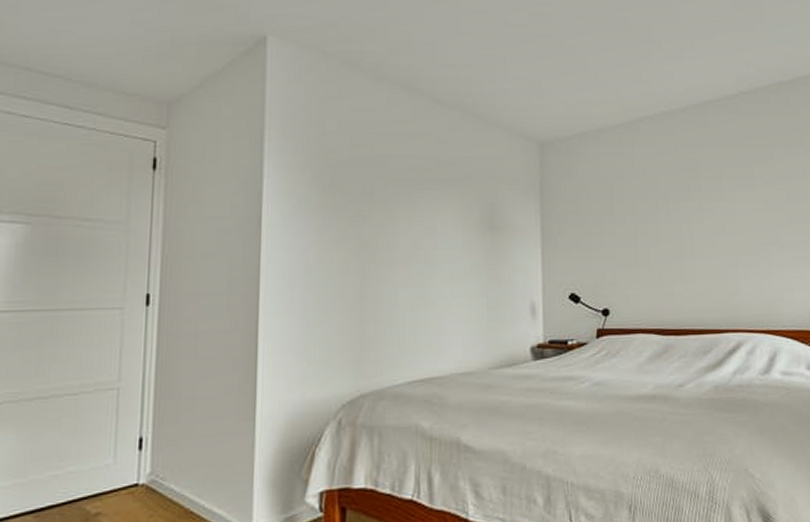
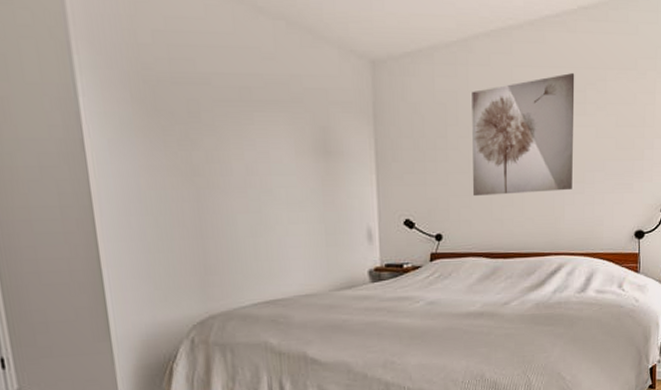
wall art: none [637,151,746,270] -> present [472,73,575,197]

